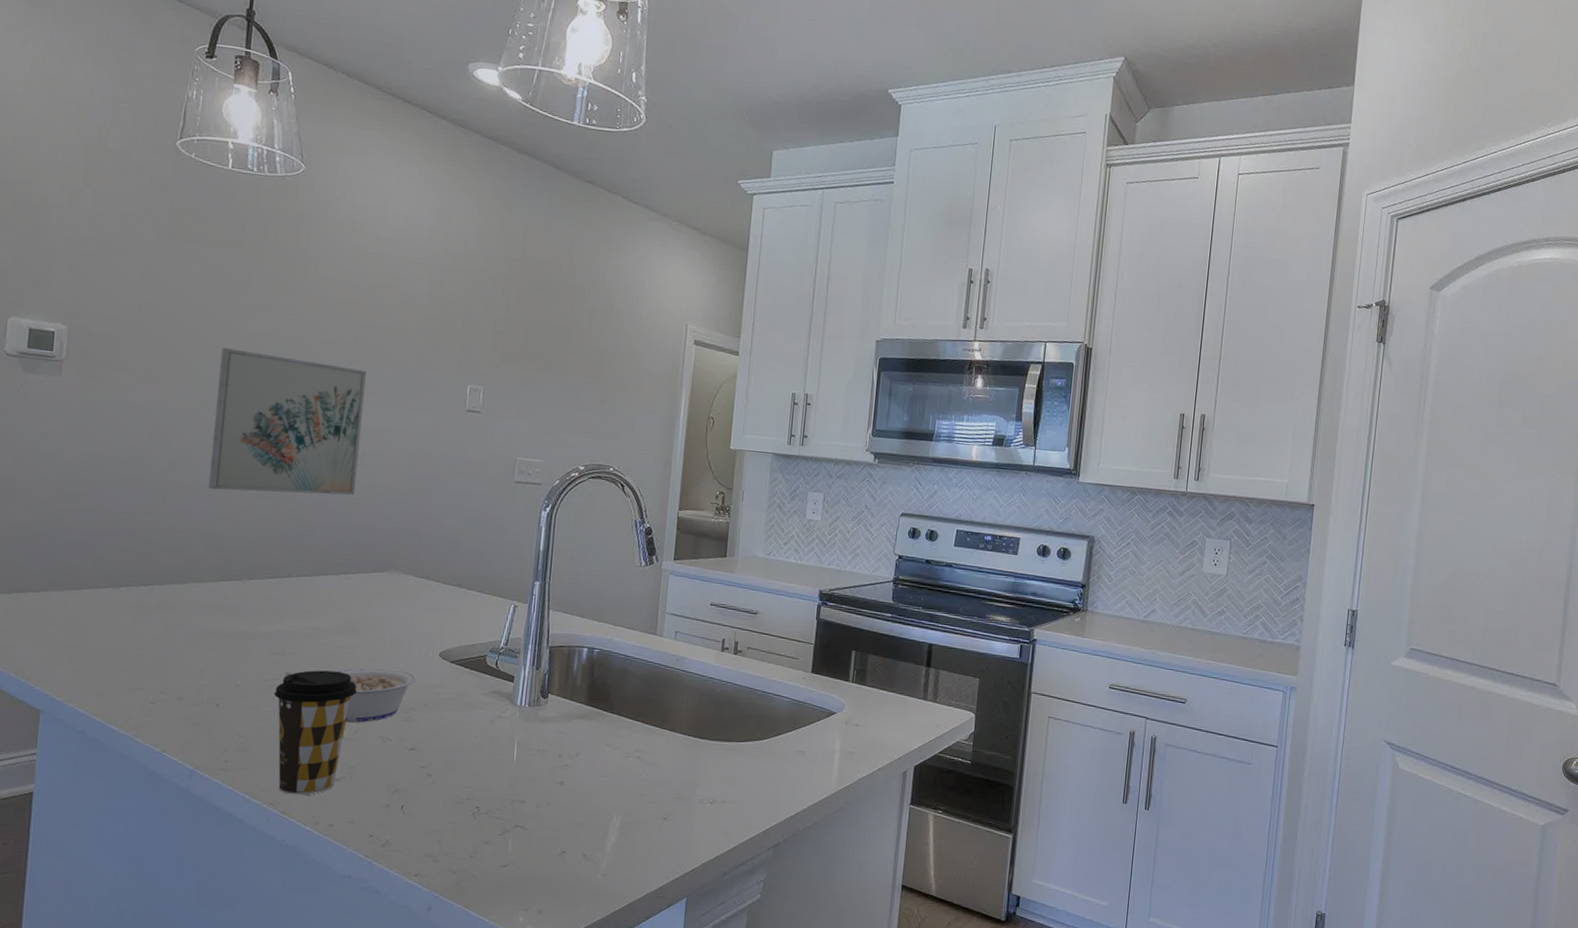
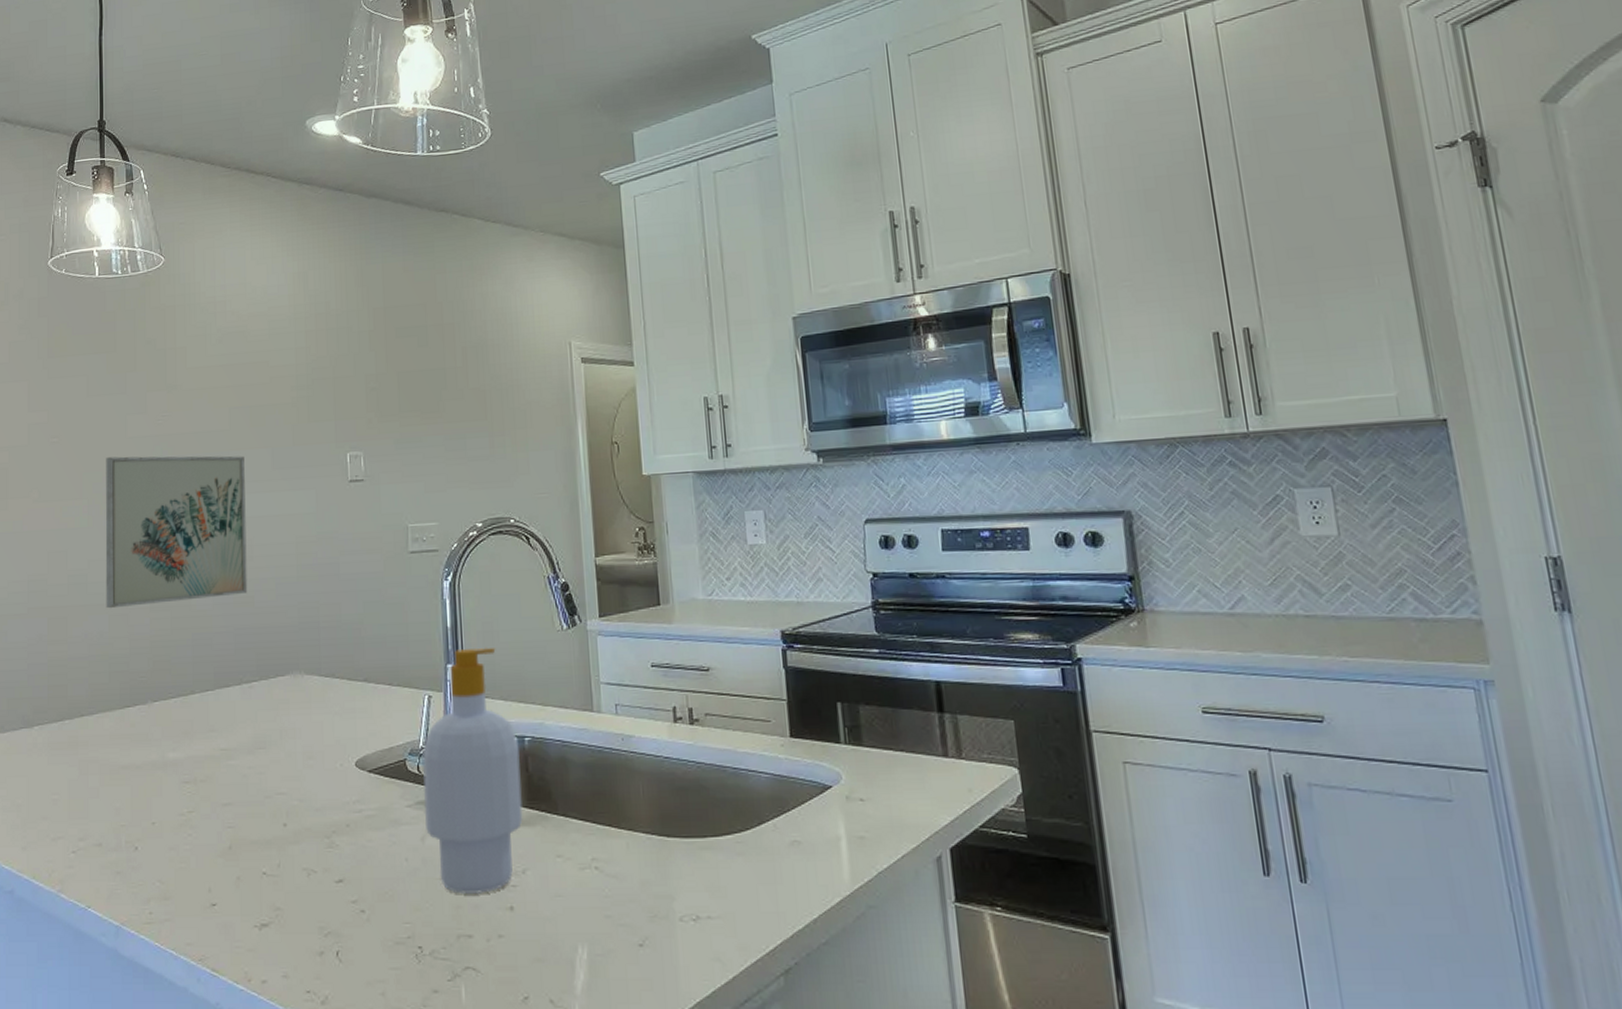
coffee cup: present [274,670,357,796] -> none [191,796,274,947]
legume: present [284,668,417,724] -> none [199,787,336,856]
soap bottle: none [496,570,588,769] -> present [422,647,523,894]

